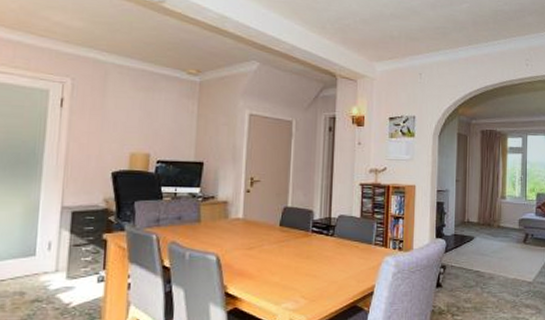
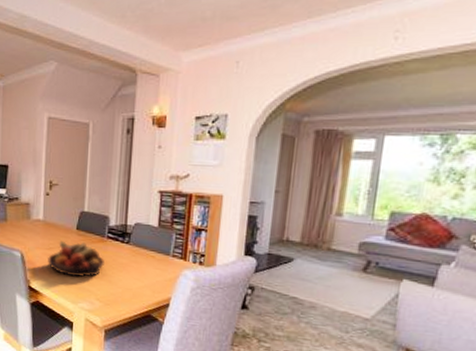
fruit bowl: none [248,238,310,276] -> present [48,240,106,278]

